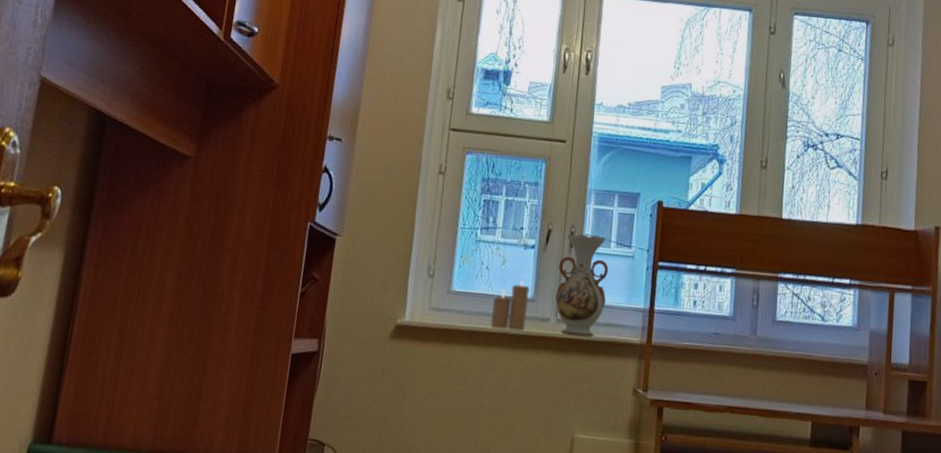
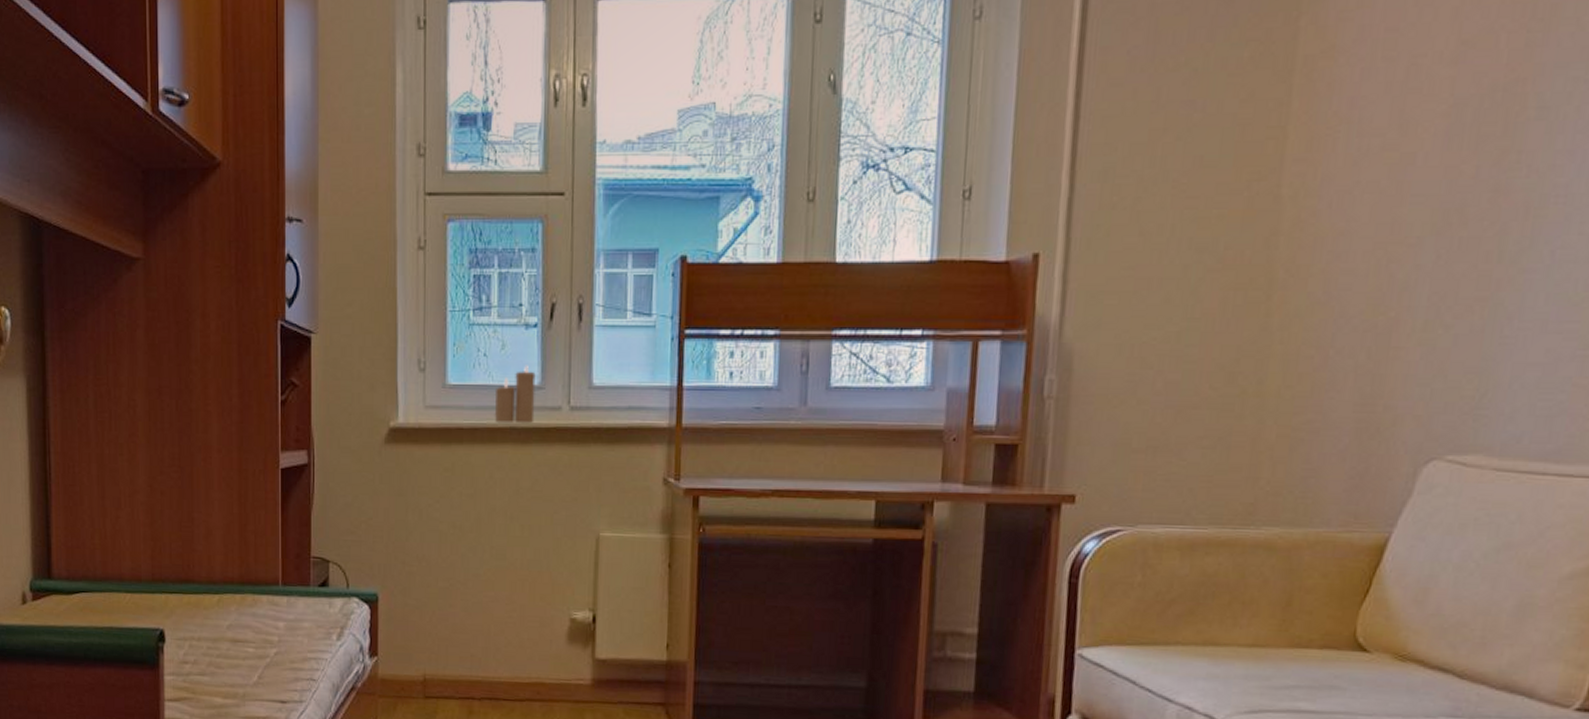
vase: present [555,233,609,338] -> none [566,305,626,425]

